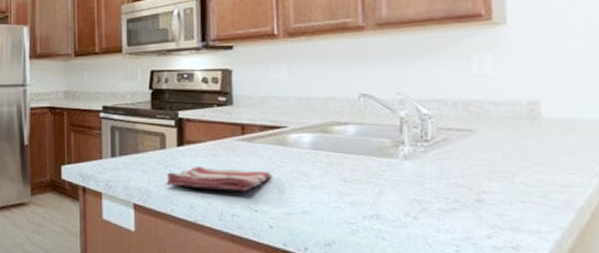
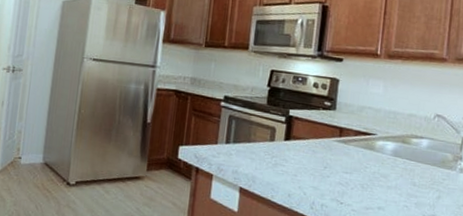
dish towel: present [166,165,272,191] -> none [270,159,358,186]

